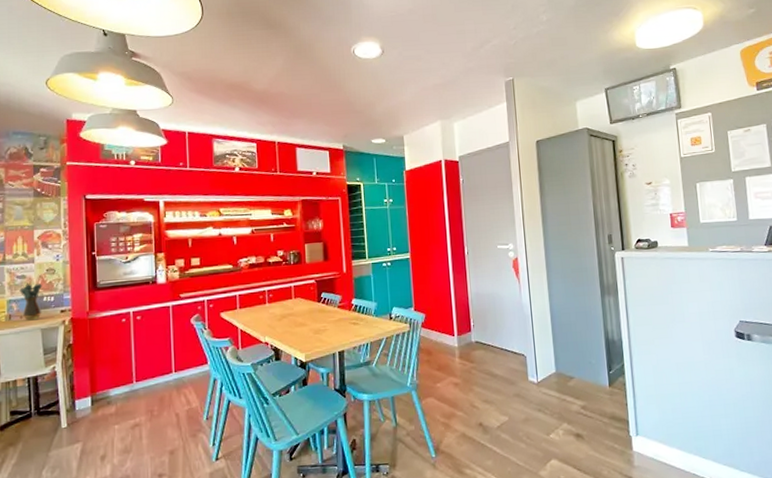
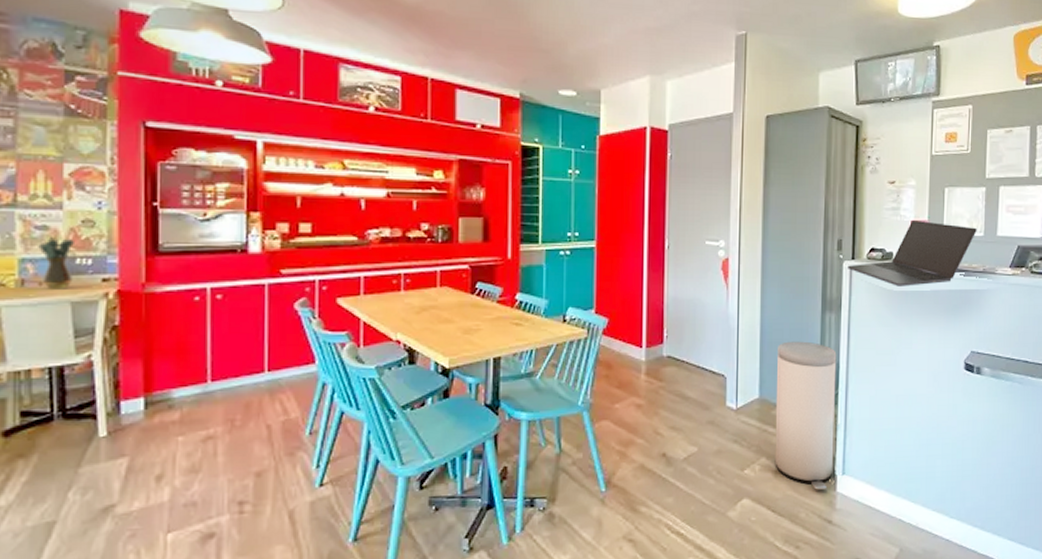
pedal bin: none [567,322,628,450] -> present [774,341,837,490]
laptop: none [619,212,731,270] -> present [848,221,978,286]

